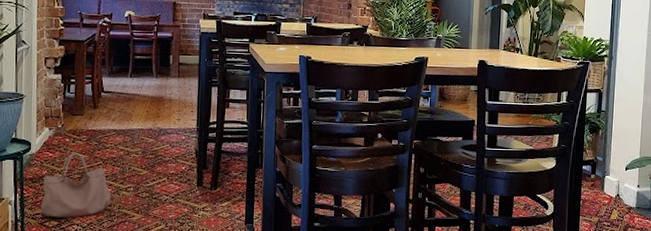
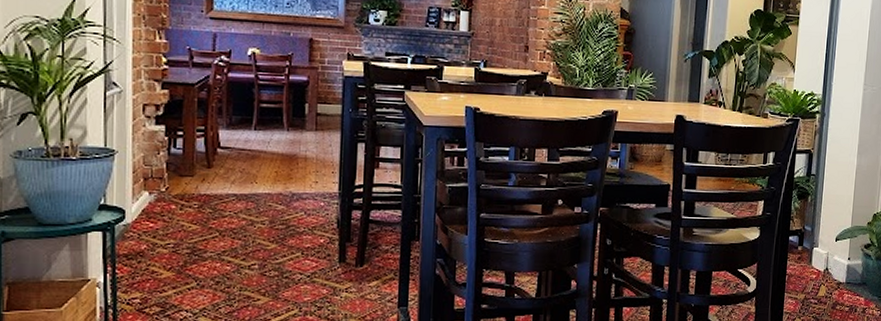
handbag: present [40,152,111,218] -> none [138,221,231,303]

